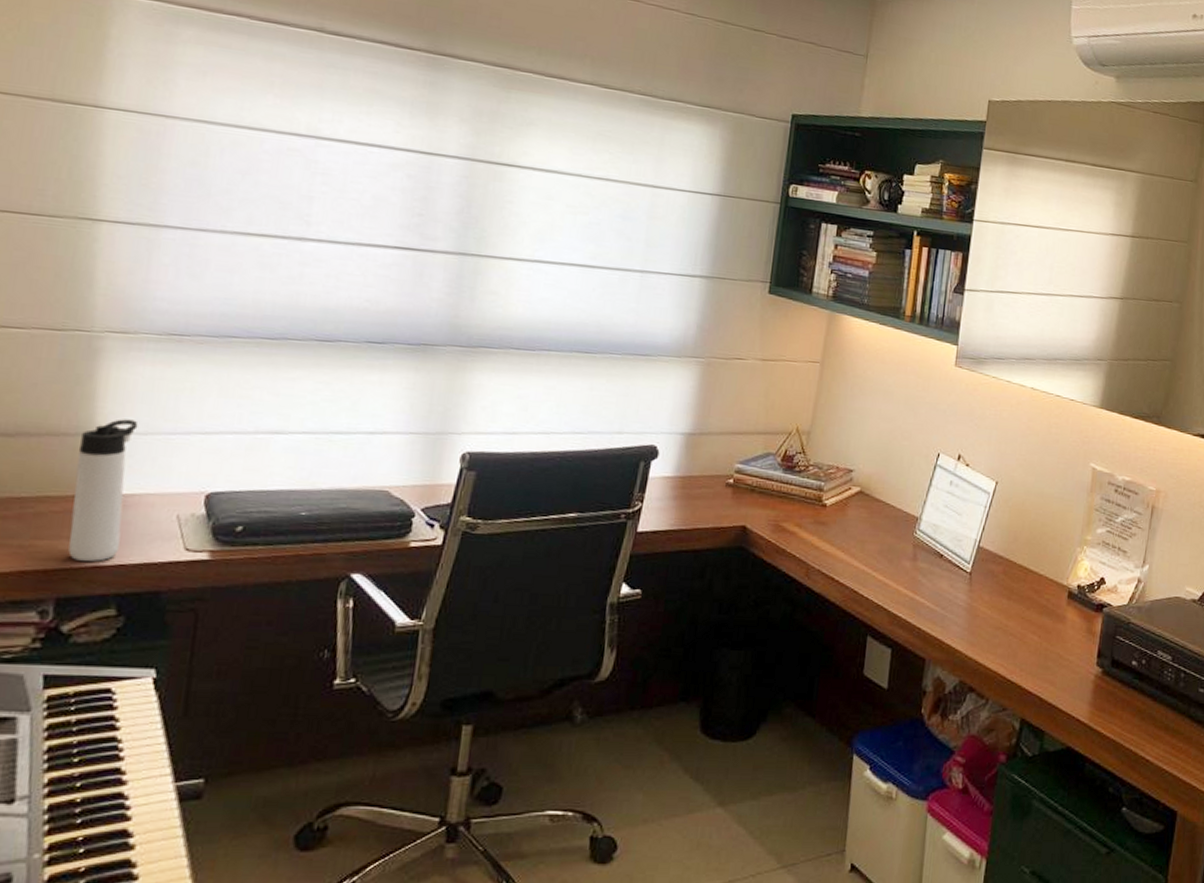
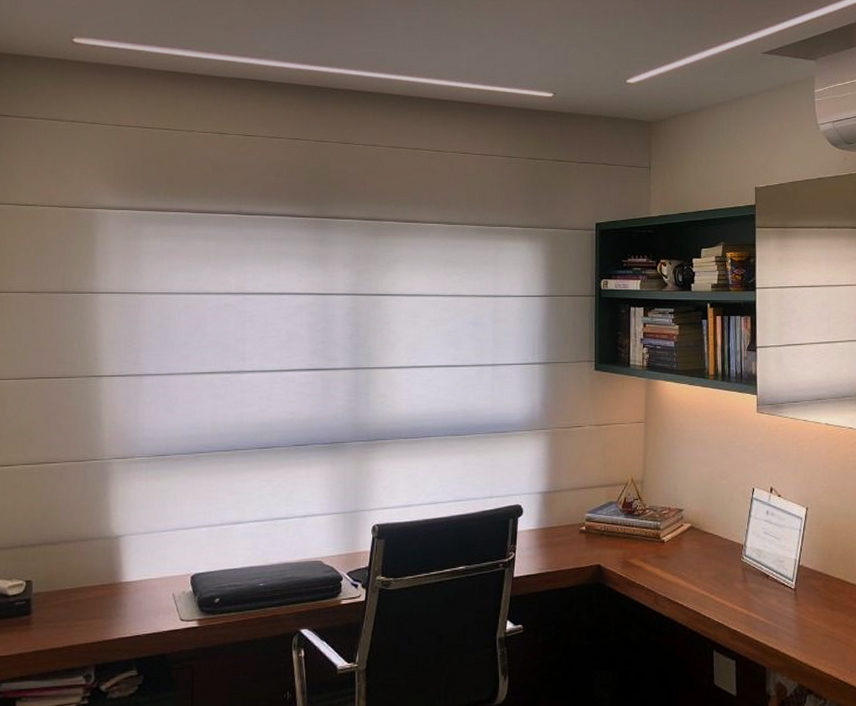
thermos bottle: present [68,419,138,562] -> none [100,523,140,634]

